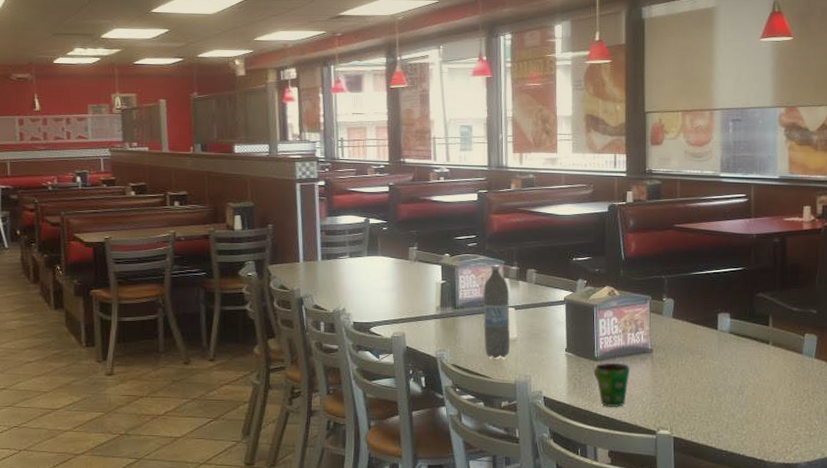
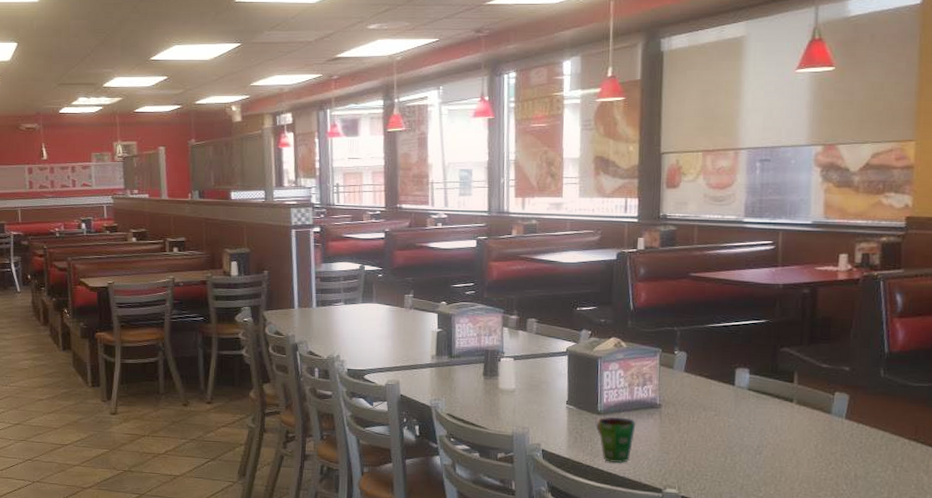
water bottle: present [483,264,510,358] -> none [480,313,508,409]

